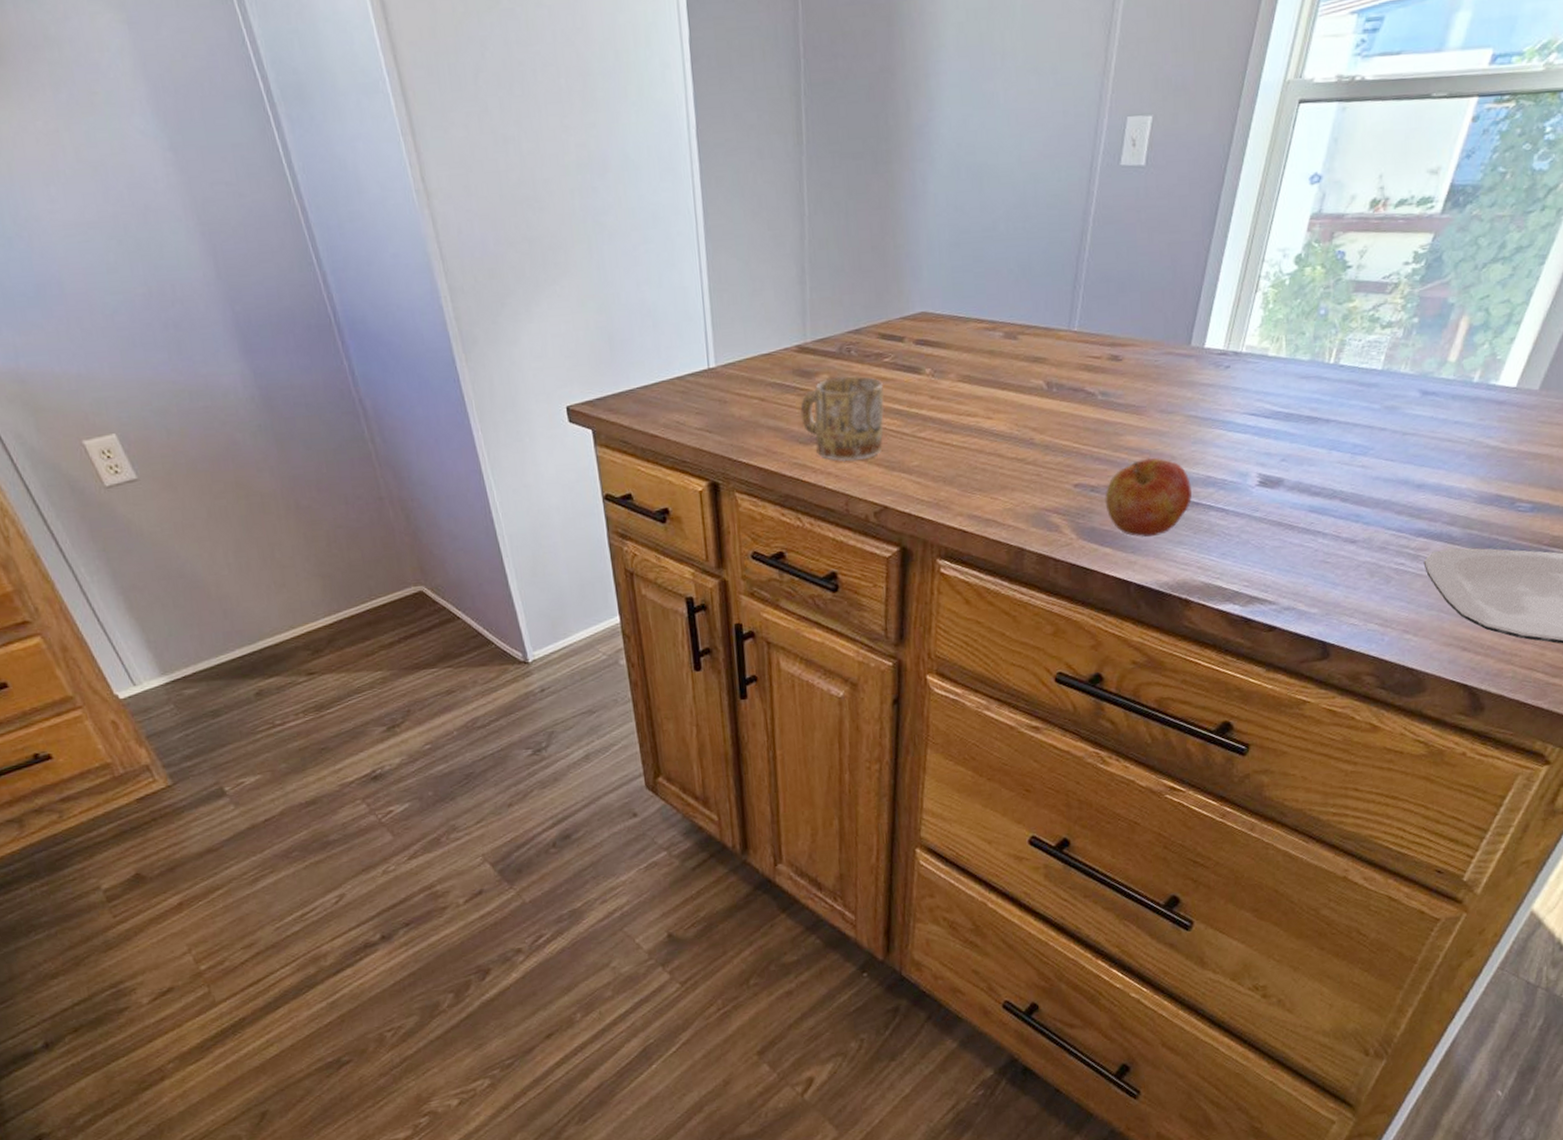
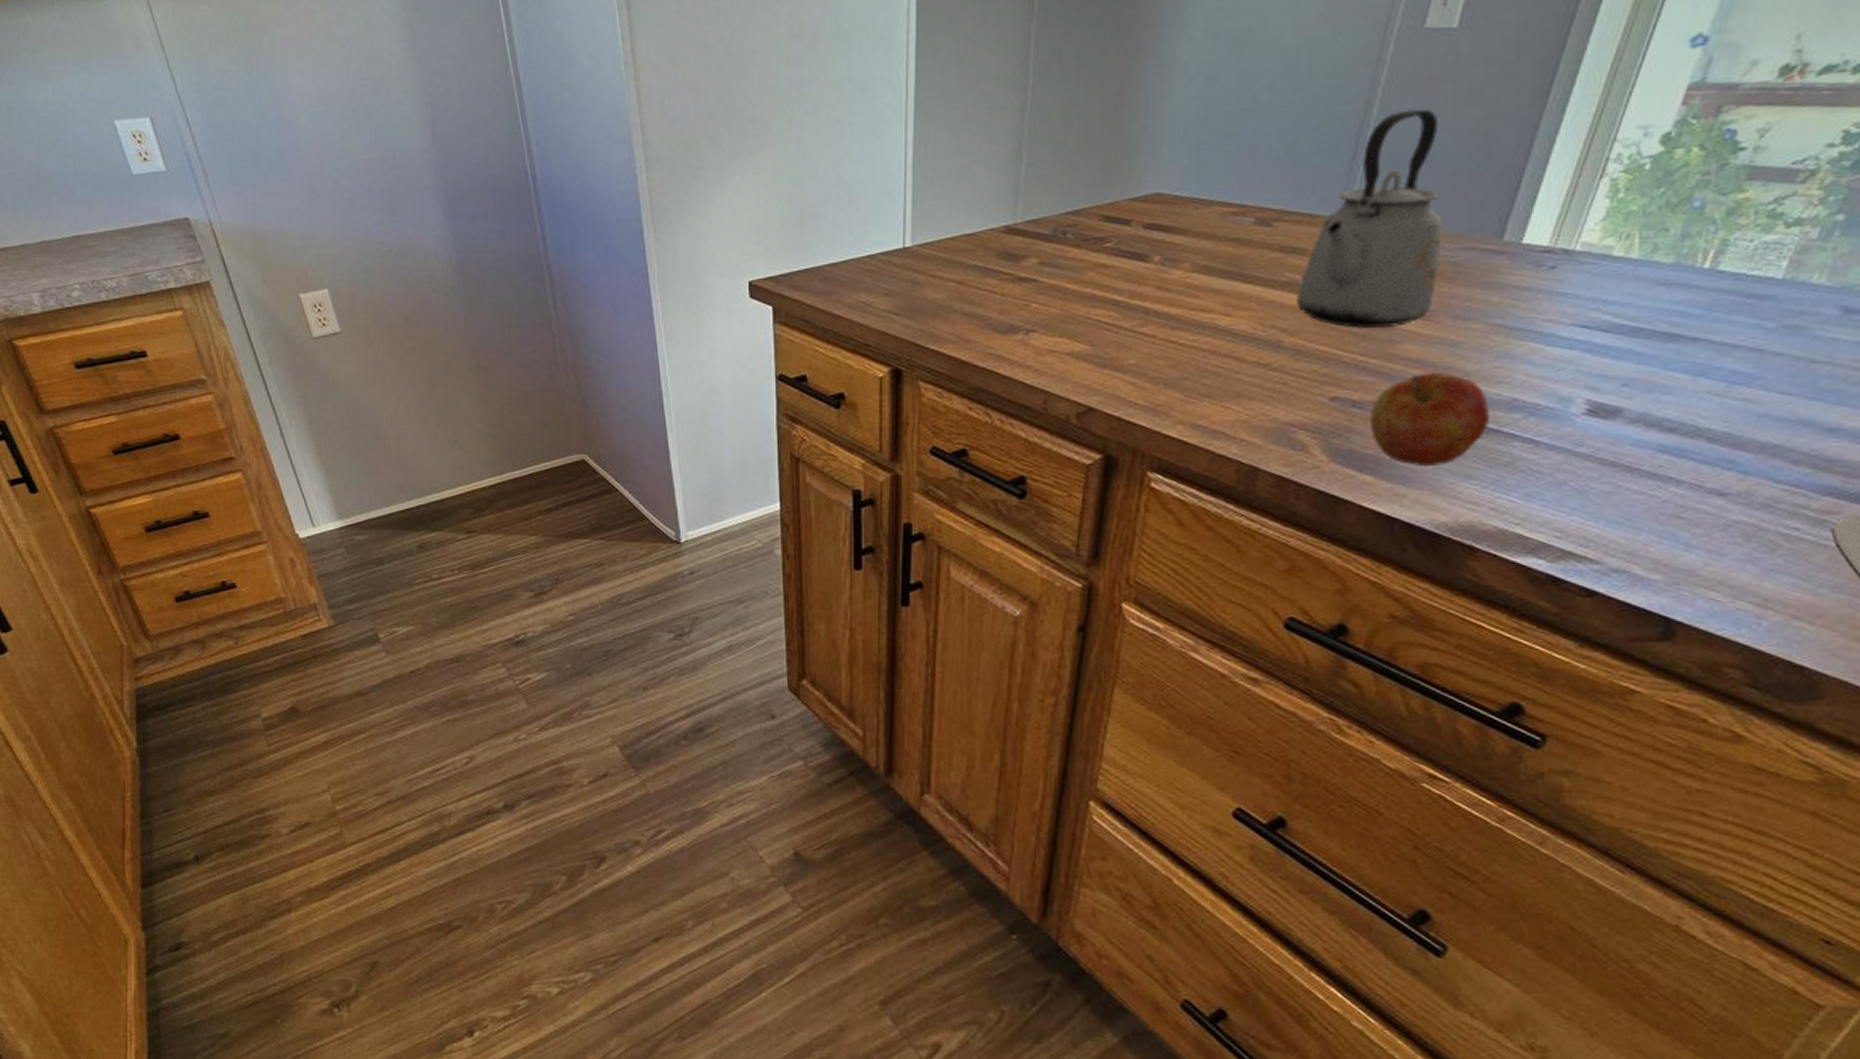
mug: present [800,376,884,462] -> none [1002,261,1101,356]
kettle: none [1042,235,1148,425] -> present [1297,108,1443,328]

